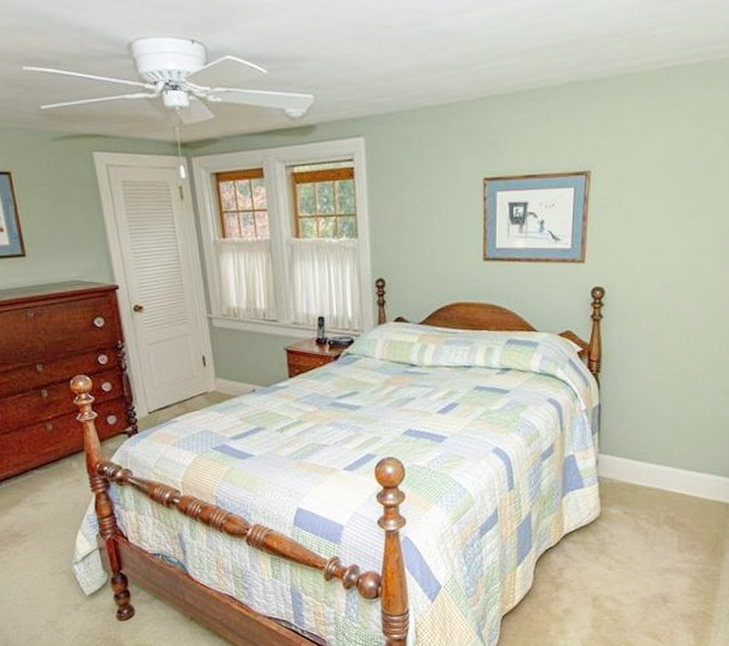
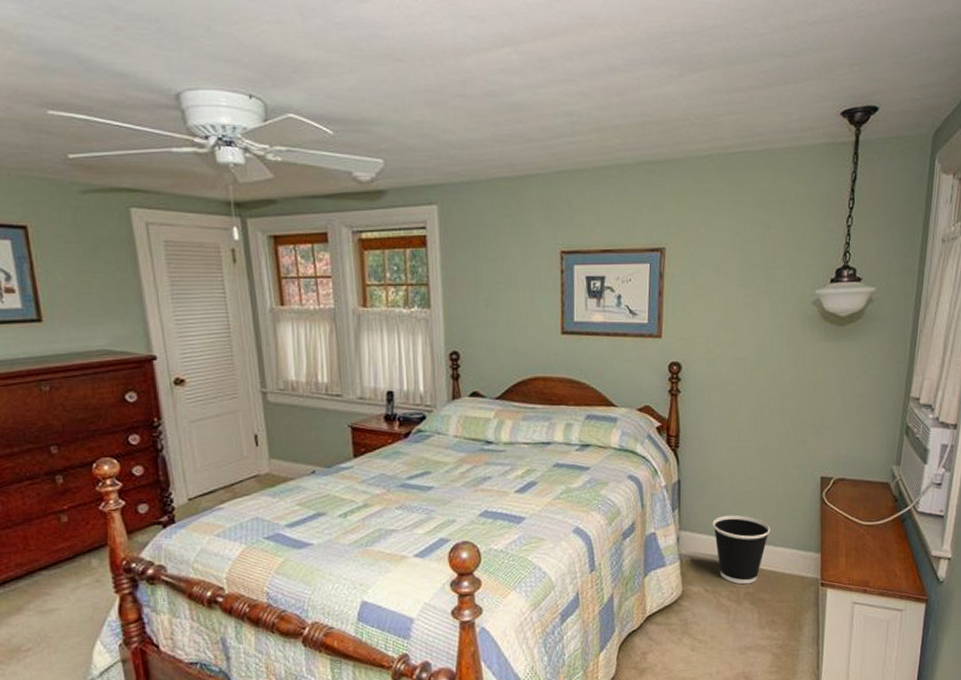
wastebasket: none [633,439,694,509] -> present [712,514,771,585]

